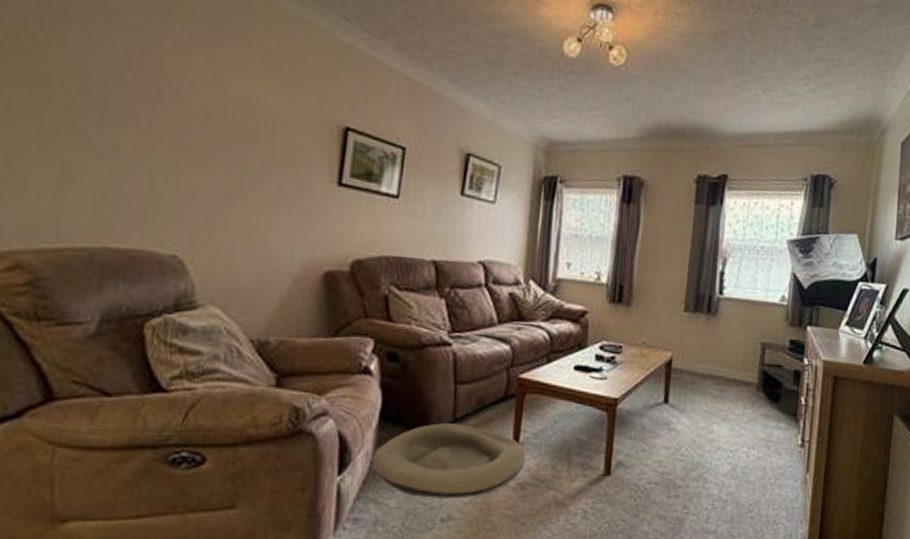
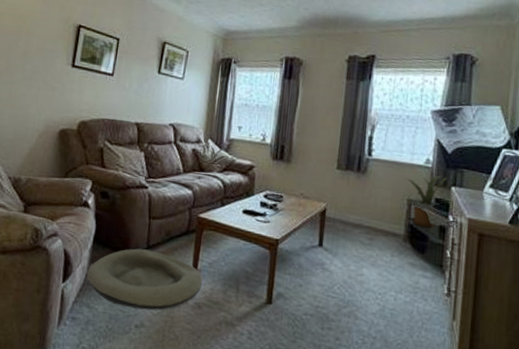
house plant: none [760,314,802,375] -> present [406,175,447,229]

